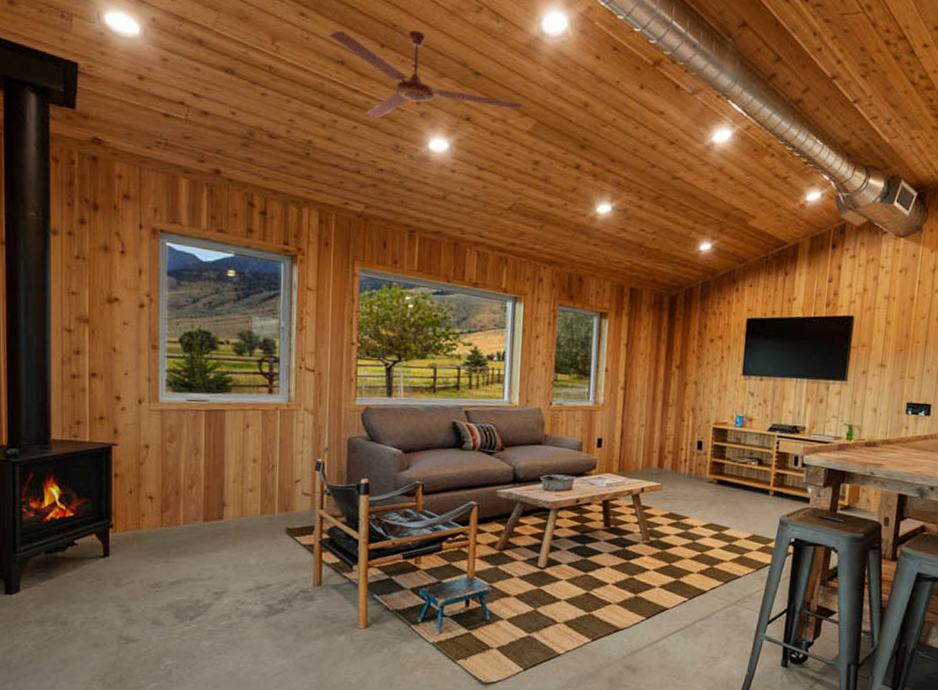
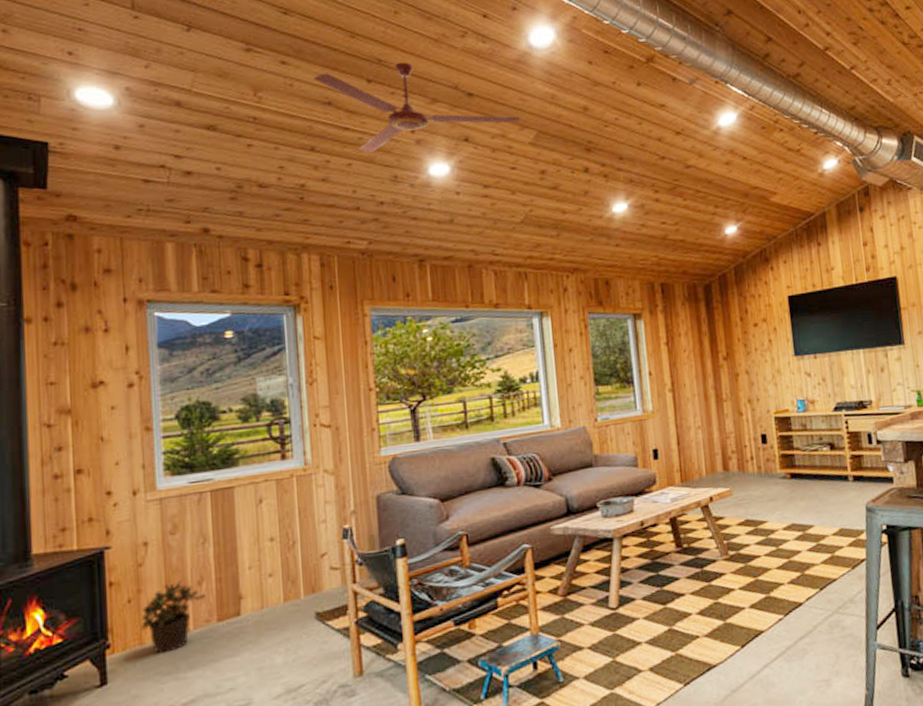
potted plant: none [140,482,196,539] -> present [141,580,206,654]

